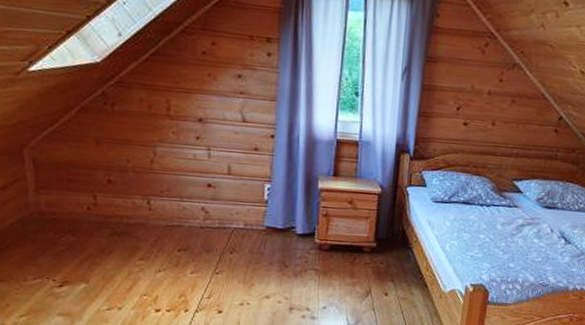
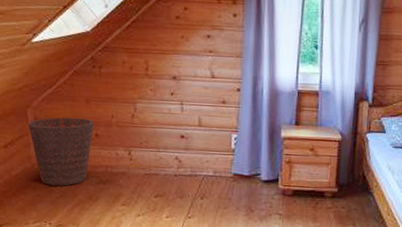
basket: none [24,159,107,238] -> present [27,117,95,186]

